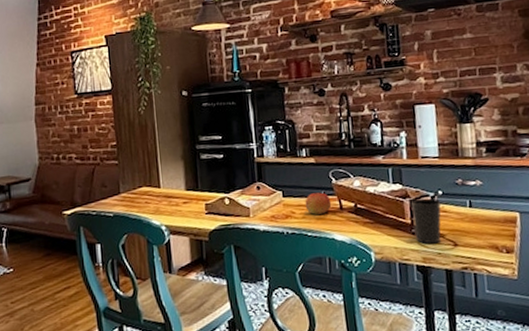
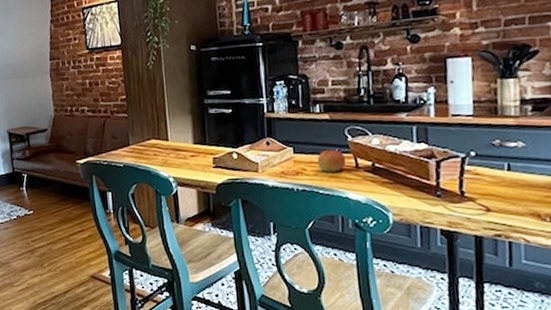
cup: present [411,198,441,244] -> none [437,159,474,208]

